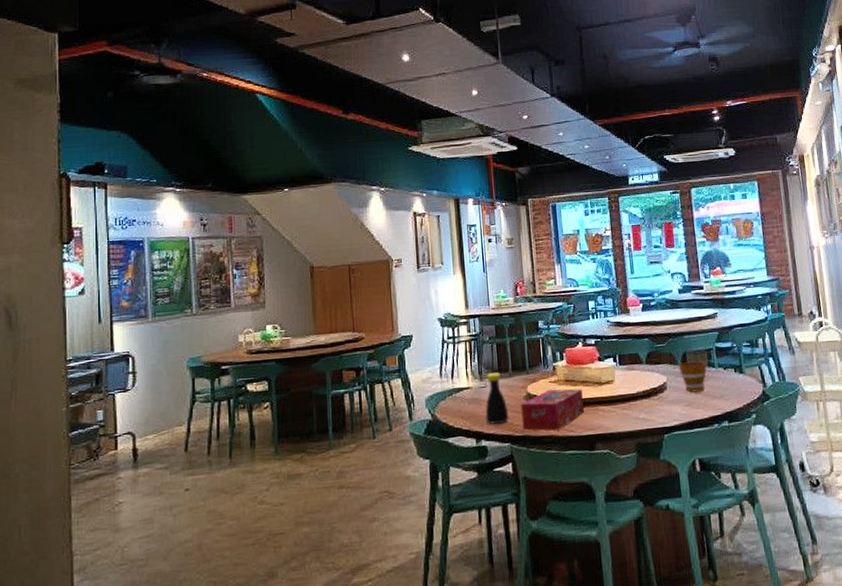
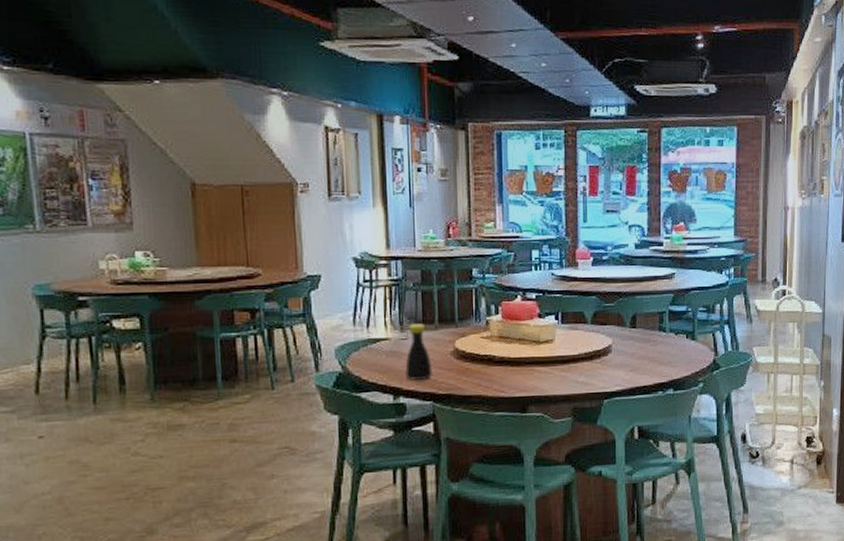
tissue box: present [520,388,584,431] -> none [446,345,518,390]
cup: present [678,361,707,393] -> none [626,324,657,358]

